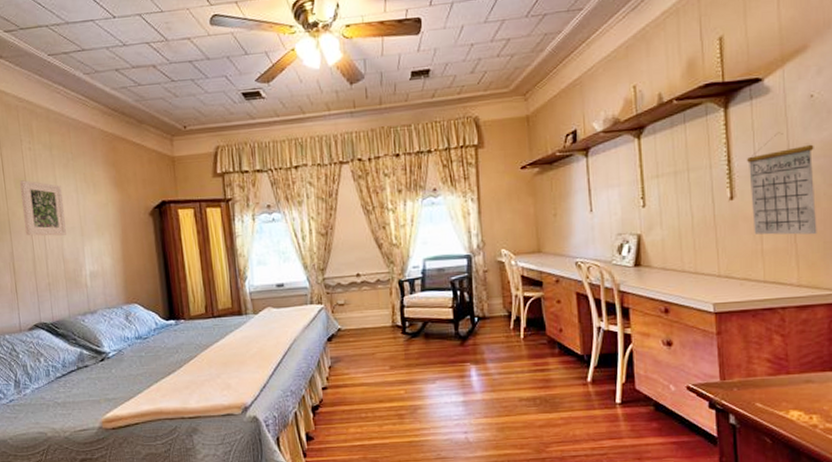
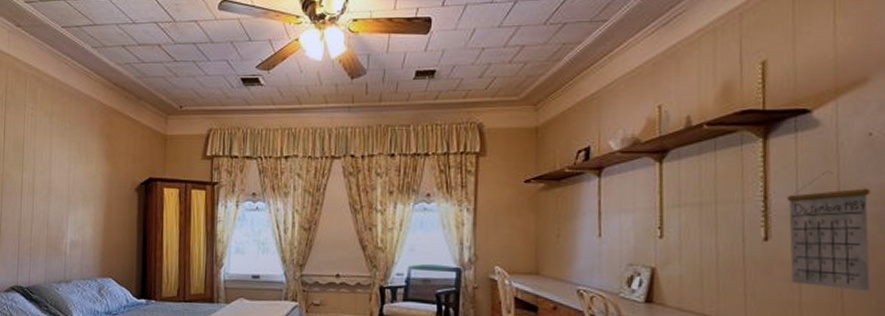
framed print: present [19,180,66,236] -> none [16,144,55,202]

